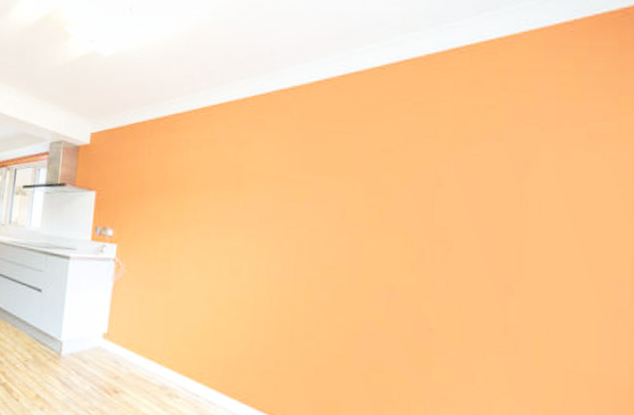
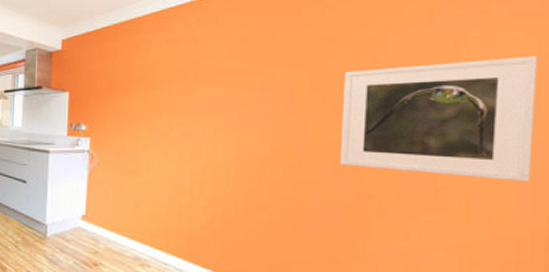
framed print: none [397,181,617,324] -> present [339,55,538,182]

